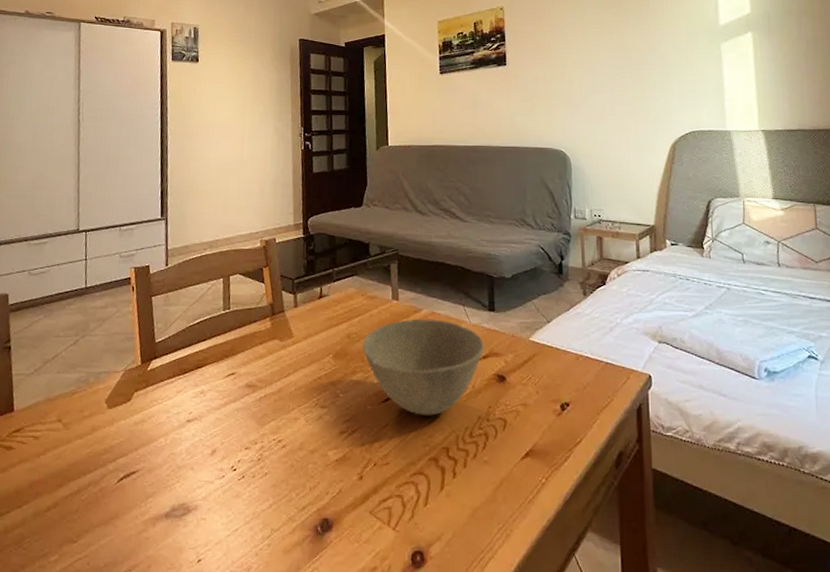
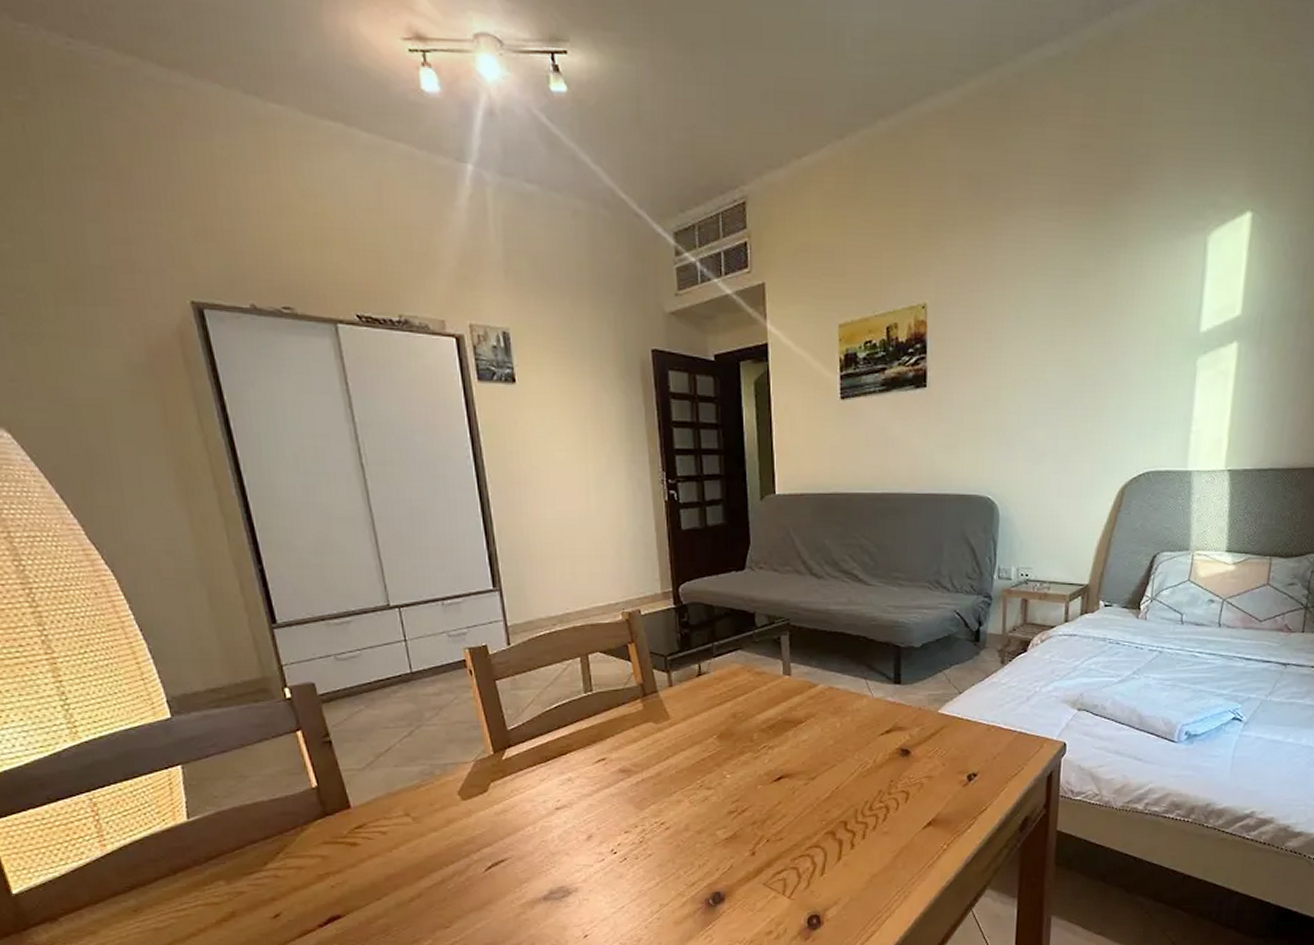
bowl: present [362,318,485,416] -> none [750,694,888,792]

